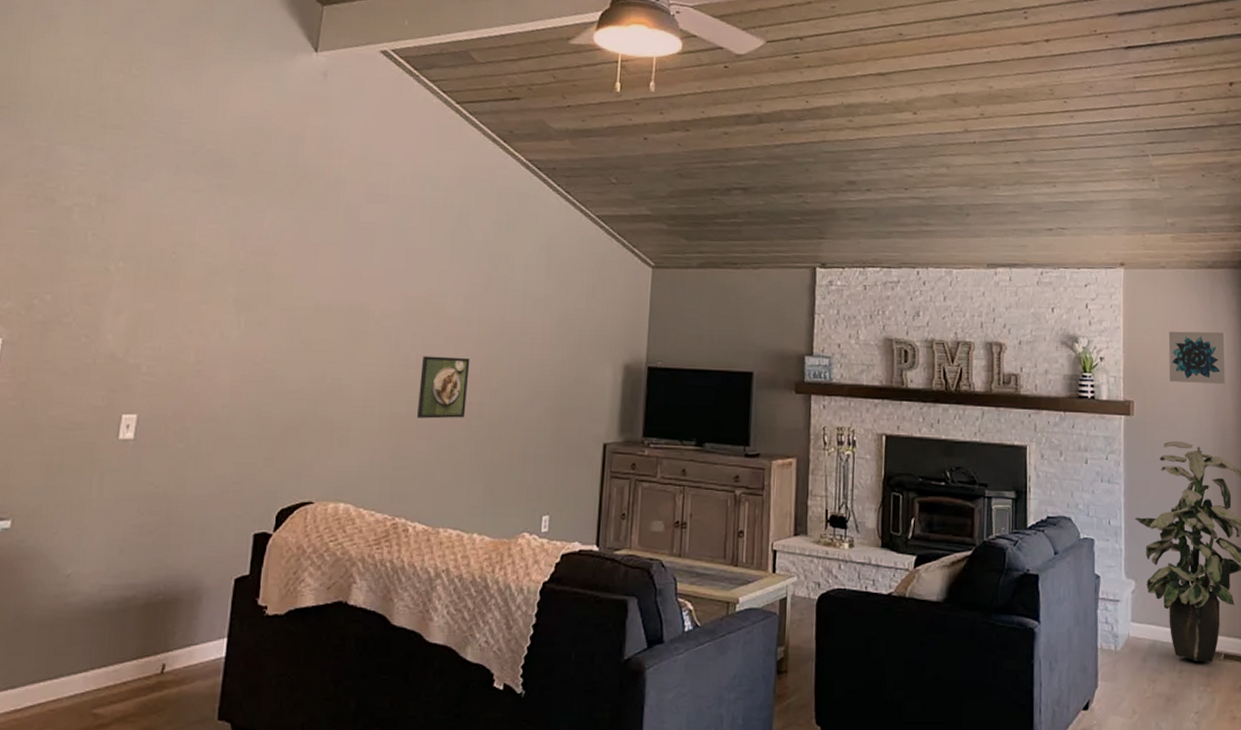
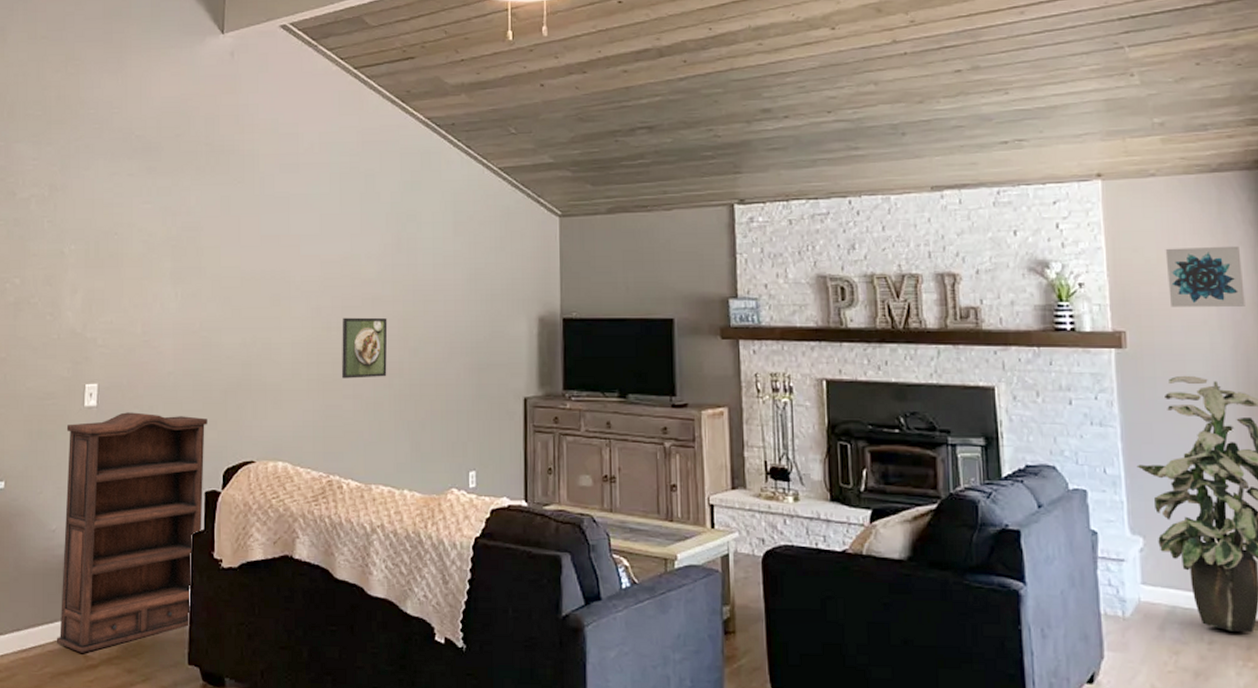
bookshelf: none [60,446,263,712] -> present [56,412,207,654]

